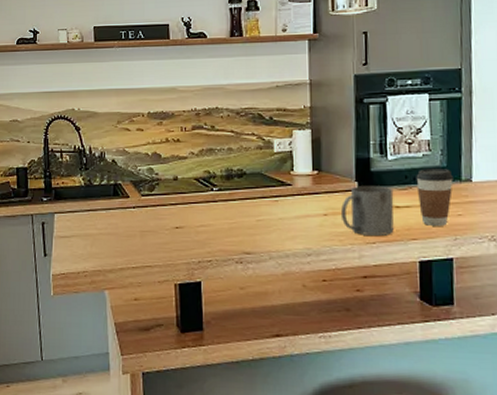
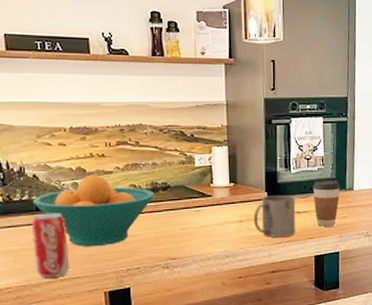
beverage can: none [108,198,142,265] -> present [31,212,70,278]
fruit bowl: none [110,160,230,234] -> present [32,175,155,246]

